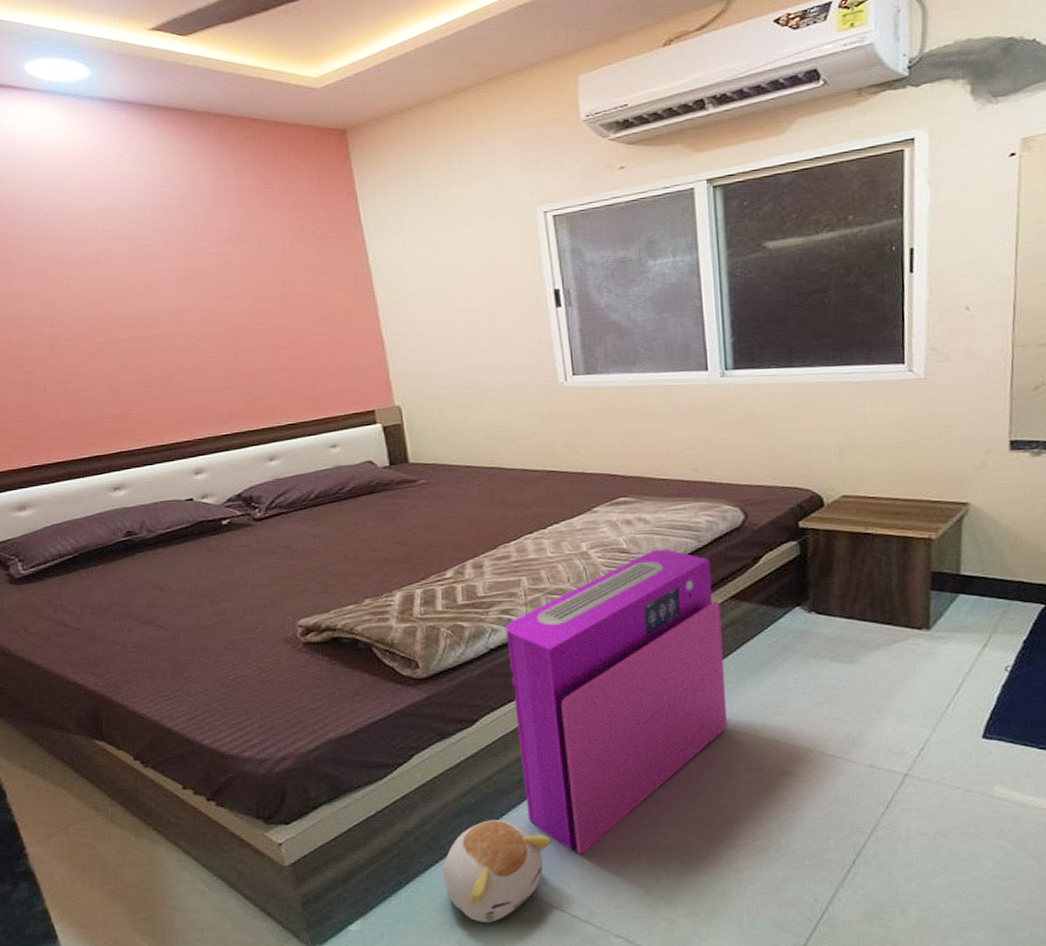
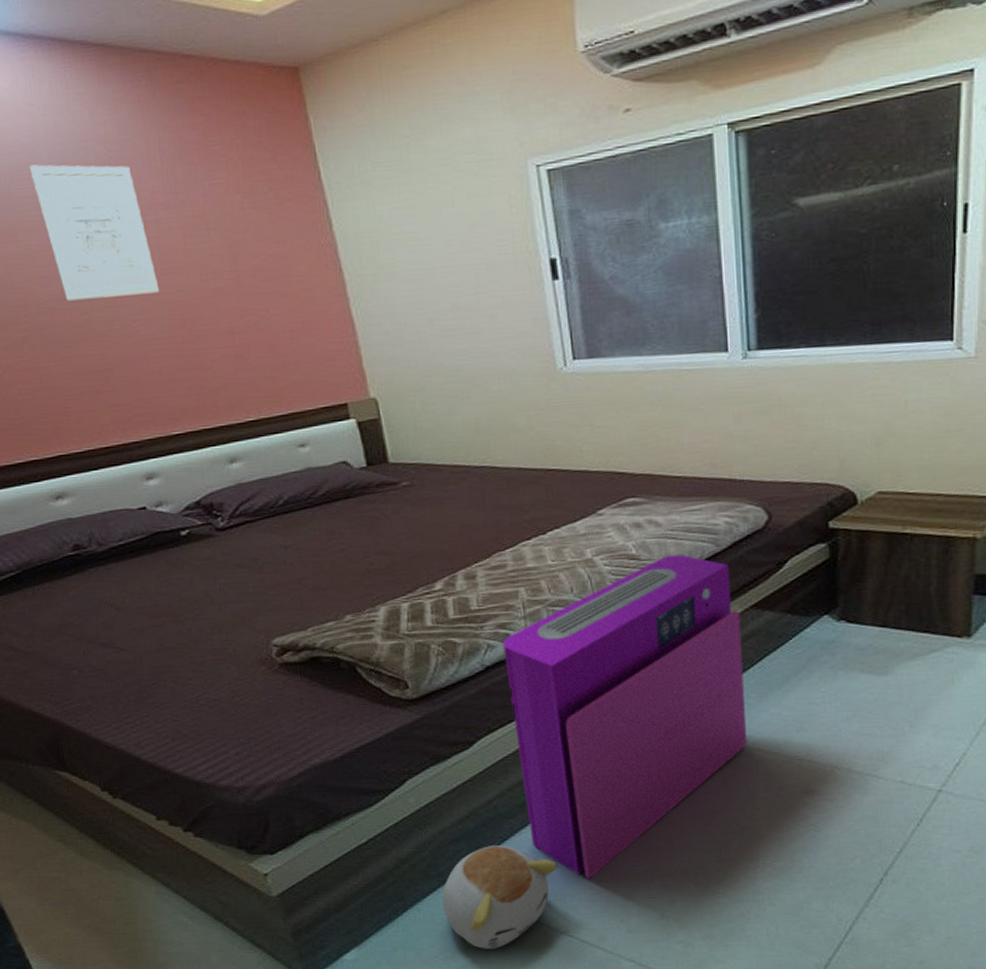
wall art: none [114,205,218,319] -> present [29,164,160,301]

